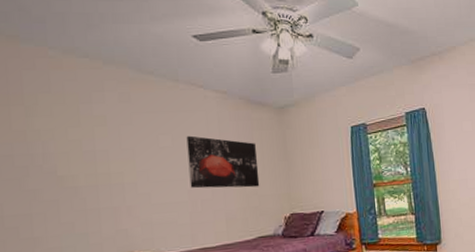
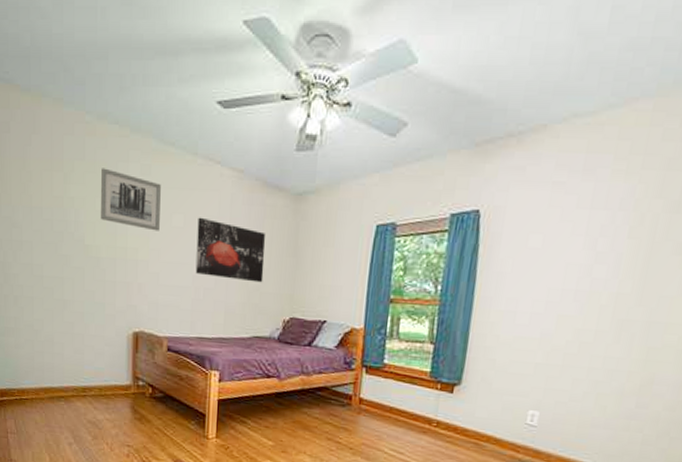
wall art: none [72,99,146,154] -> present [101,168,161,231]

